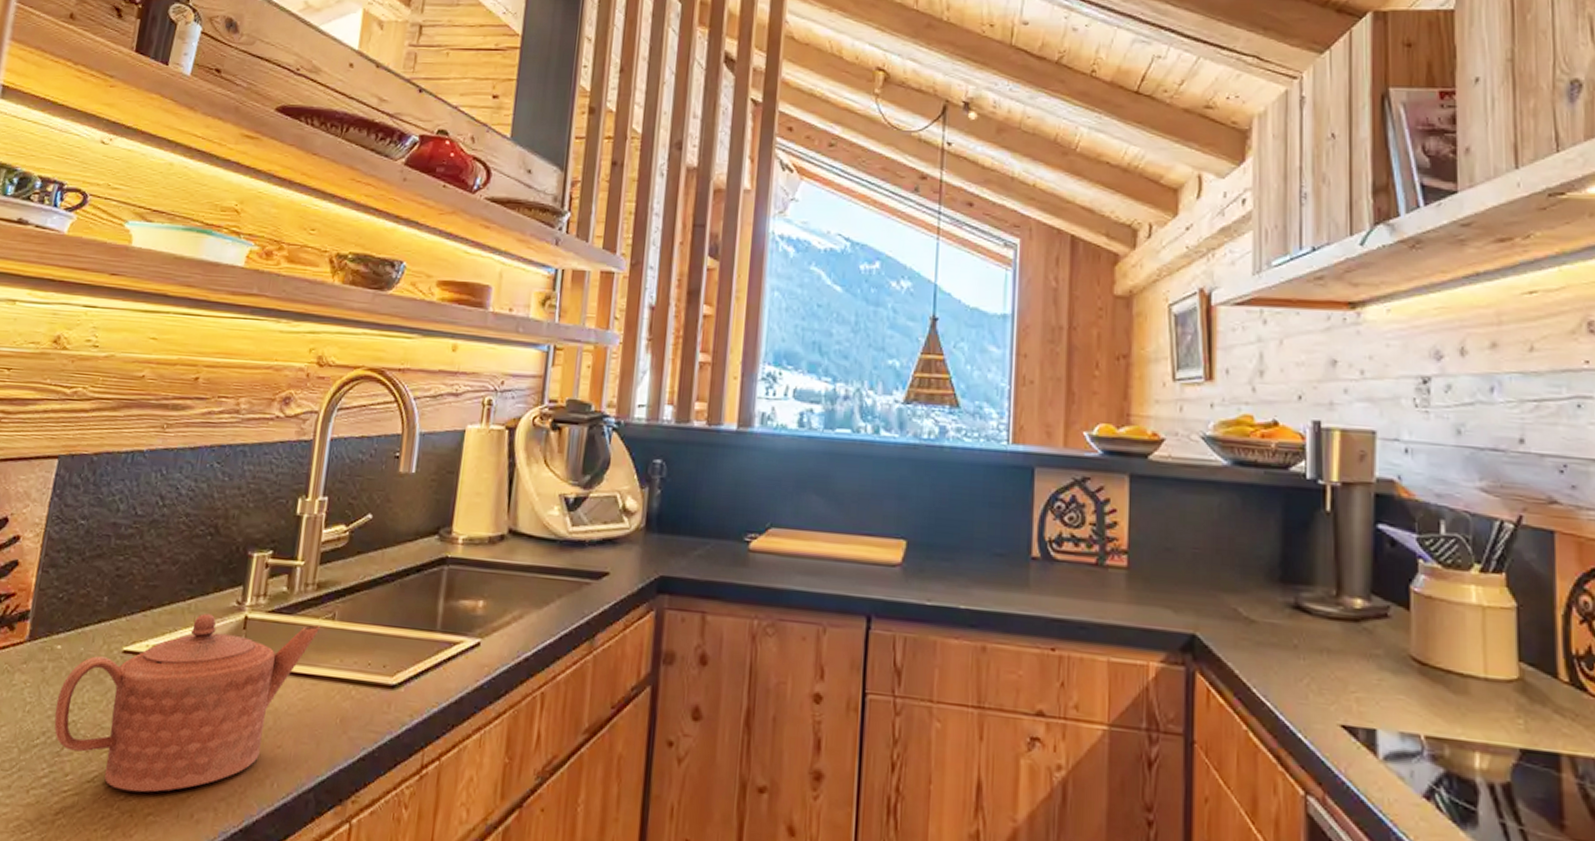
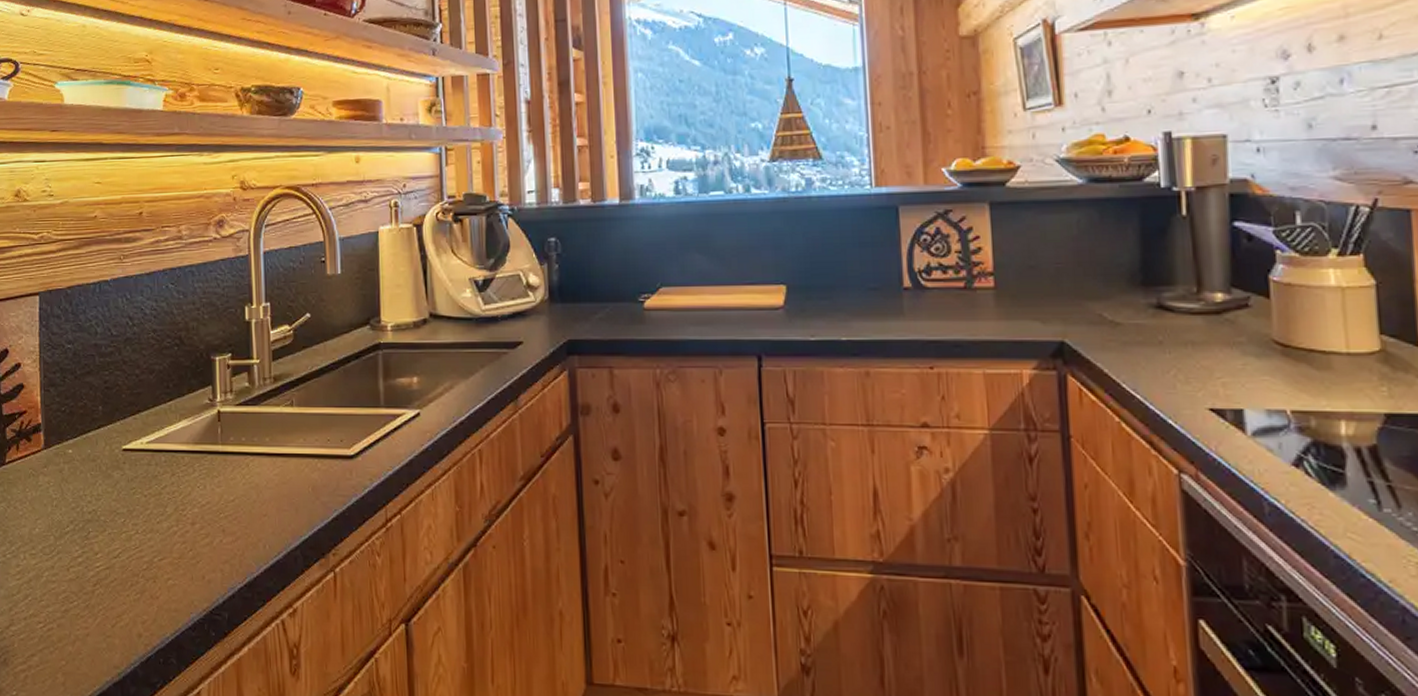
teapot: present [54,613,321,793] -> none [77,412,283,563]

